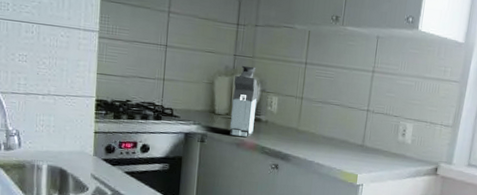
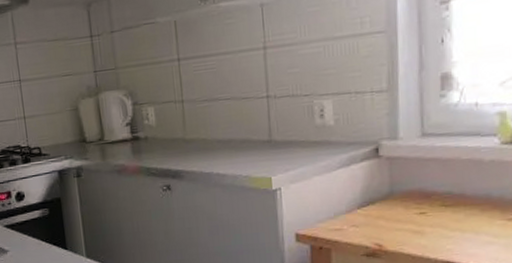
coffee maker: present [230,65,258,137] -> none [100,79,133,162]

